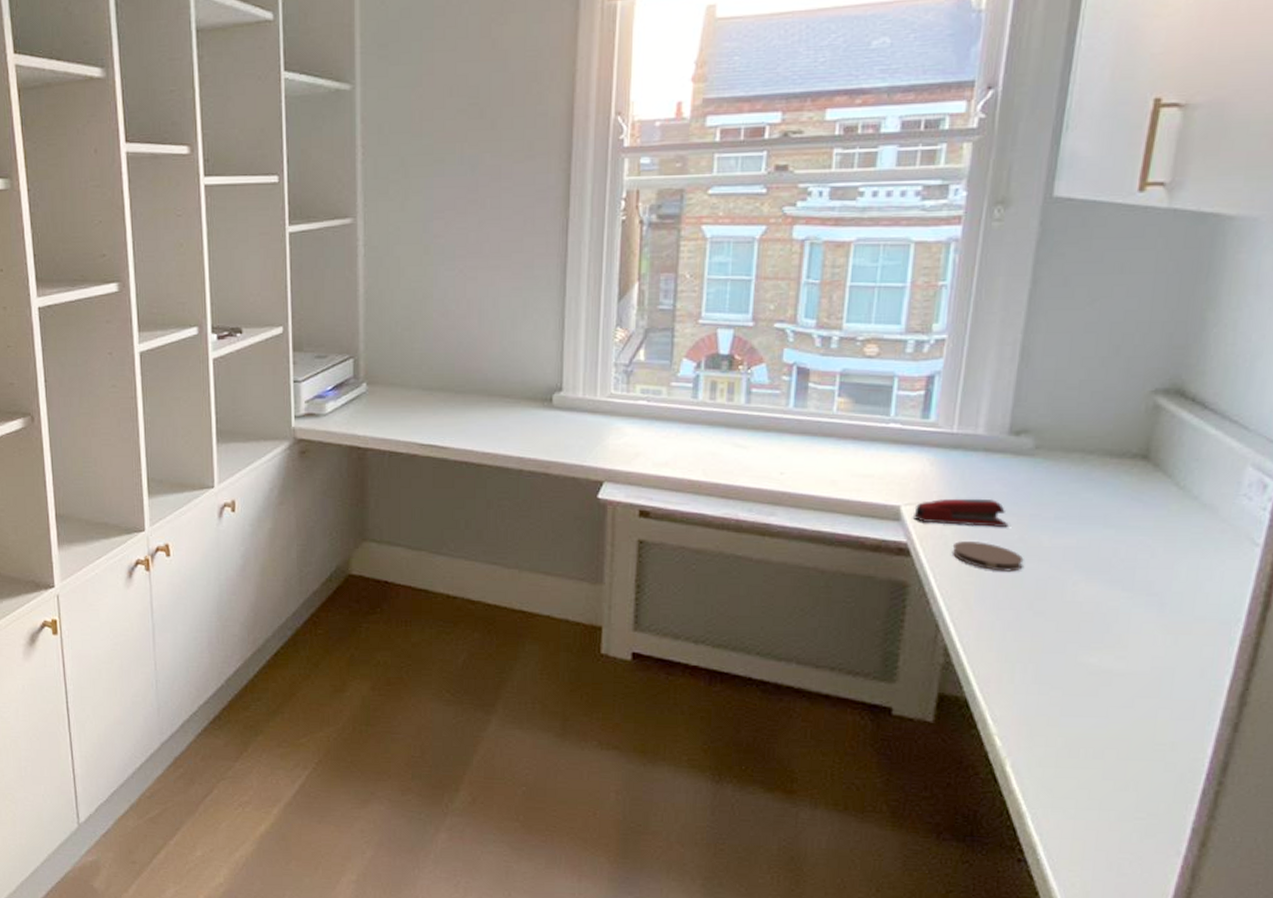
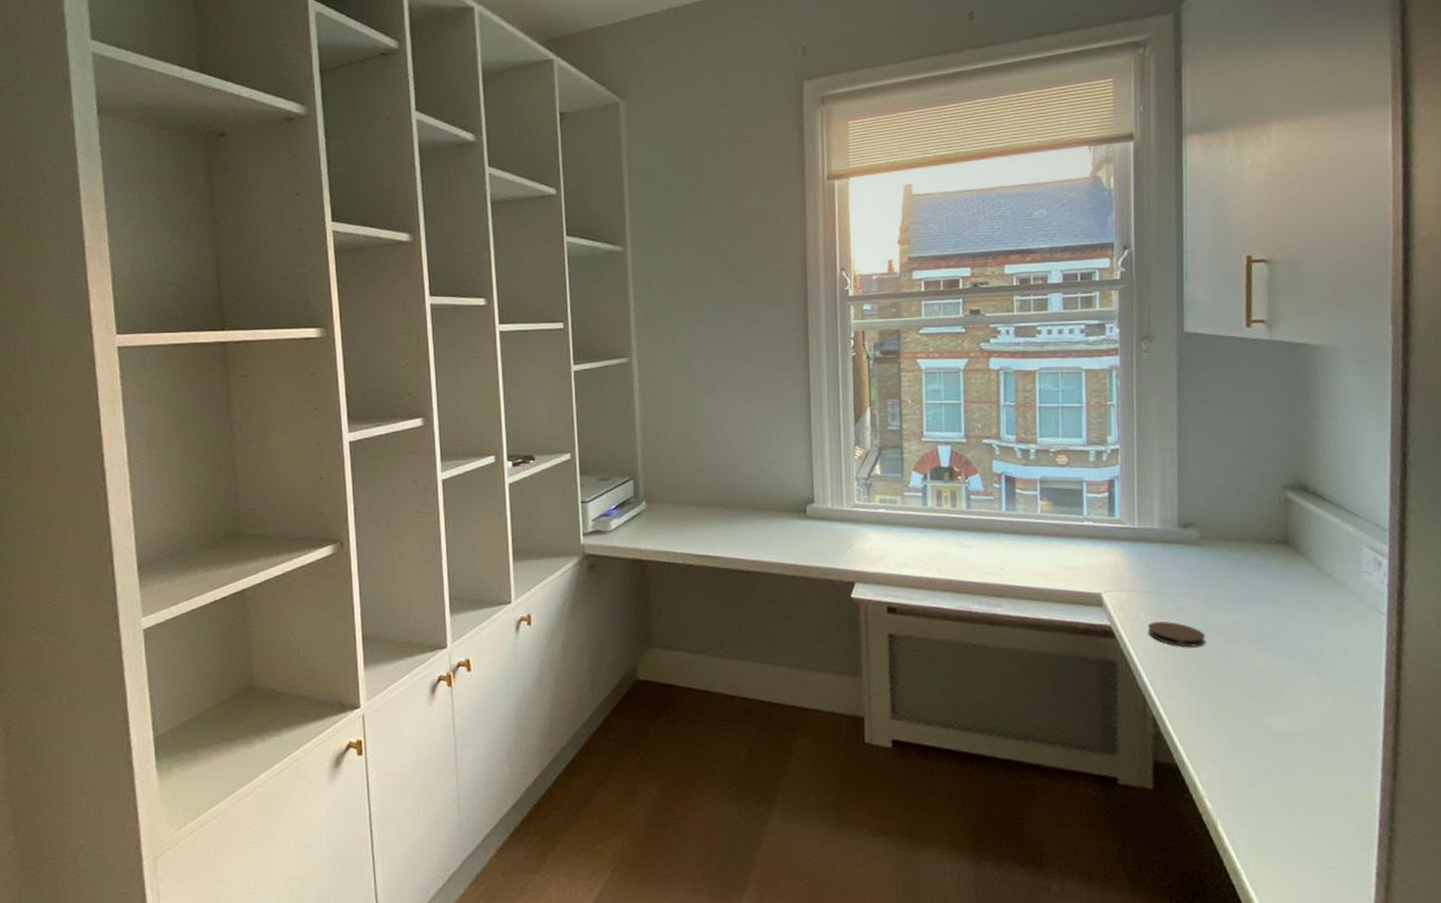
stapler: present [912,498,1009,527] -> none [1112,583,1189,609]

